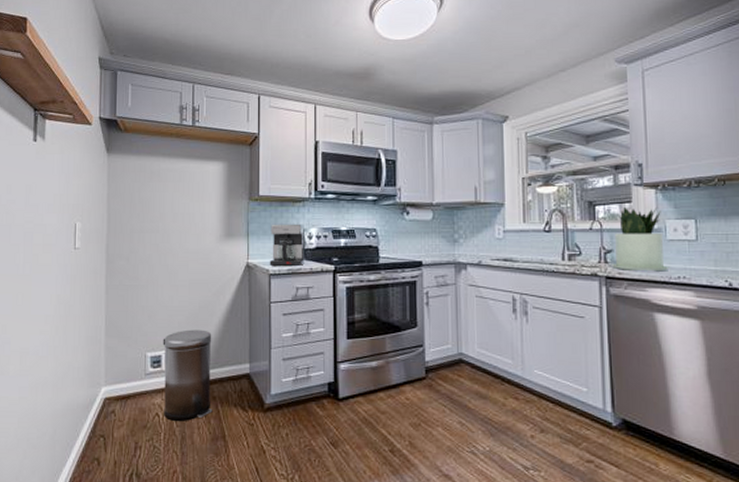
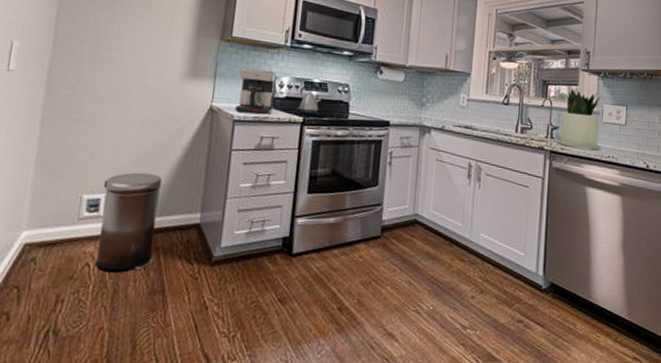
kettle: none [328,231,351,263] -> present [297,83,322,116]

